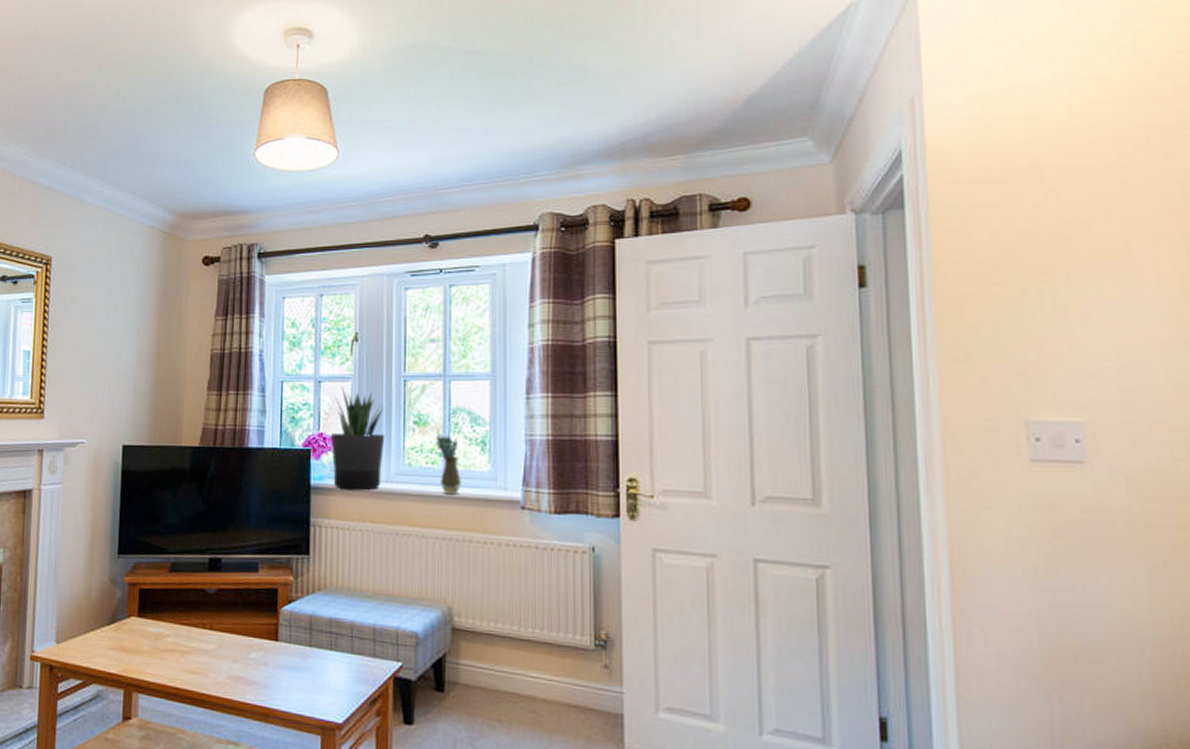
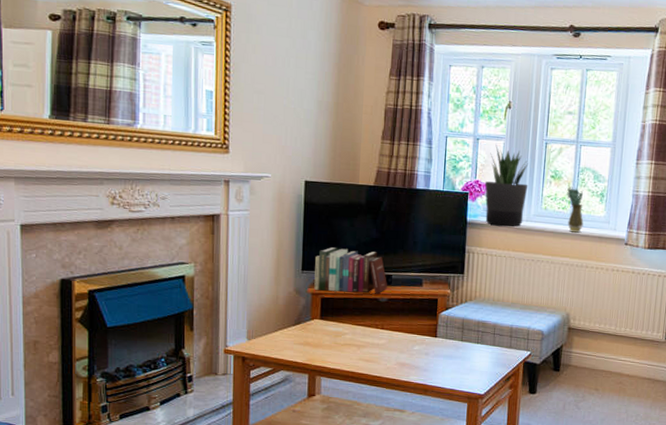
books: none [131,524,217,582] -> present [314,247,388,293]

